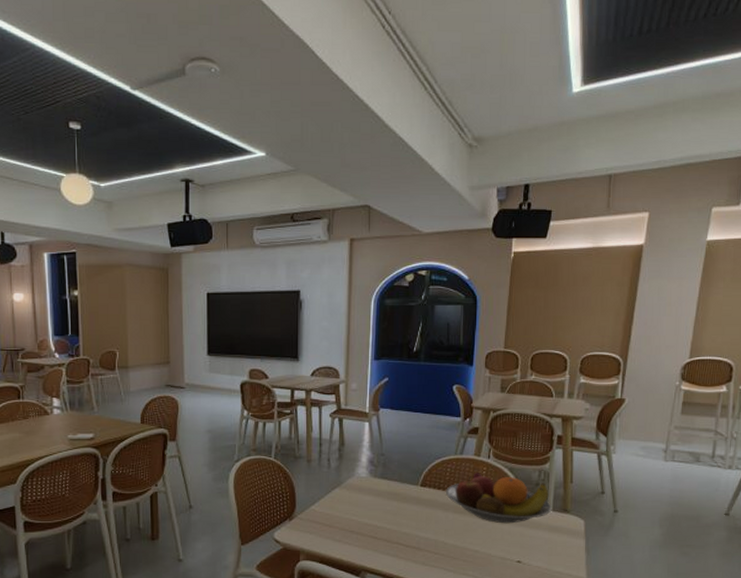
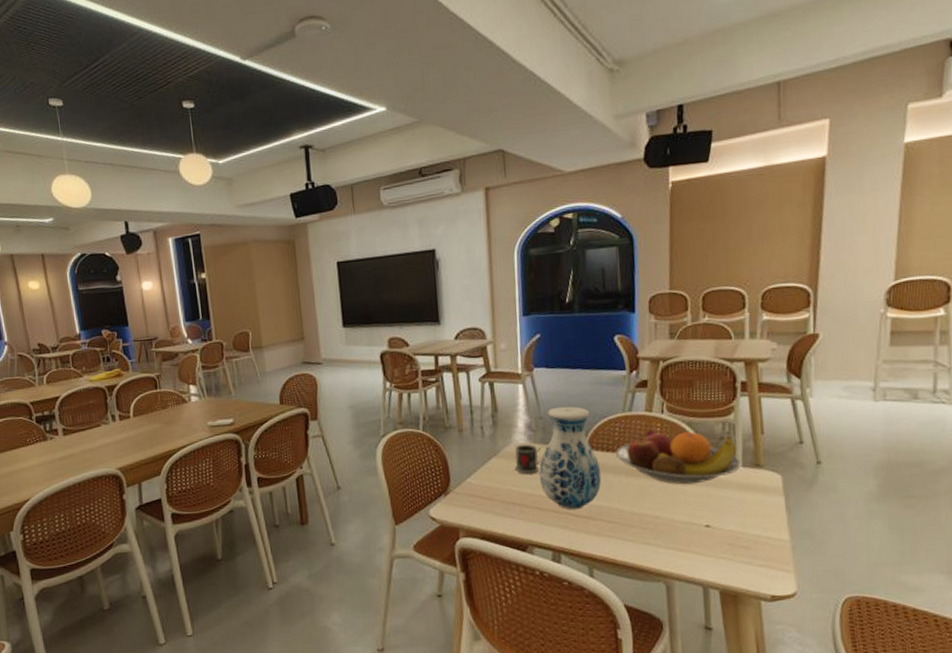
mug: none [356,477,386,505] -> present [514,443,548,474]
vase: none [376,445,432,541] -> present [539,406,602,510]

